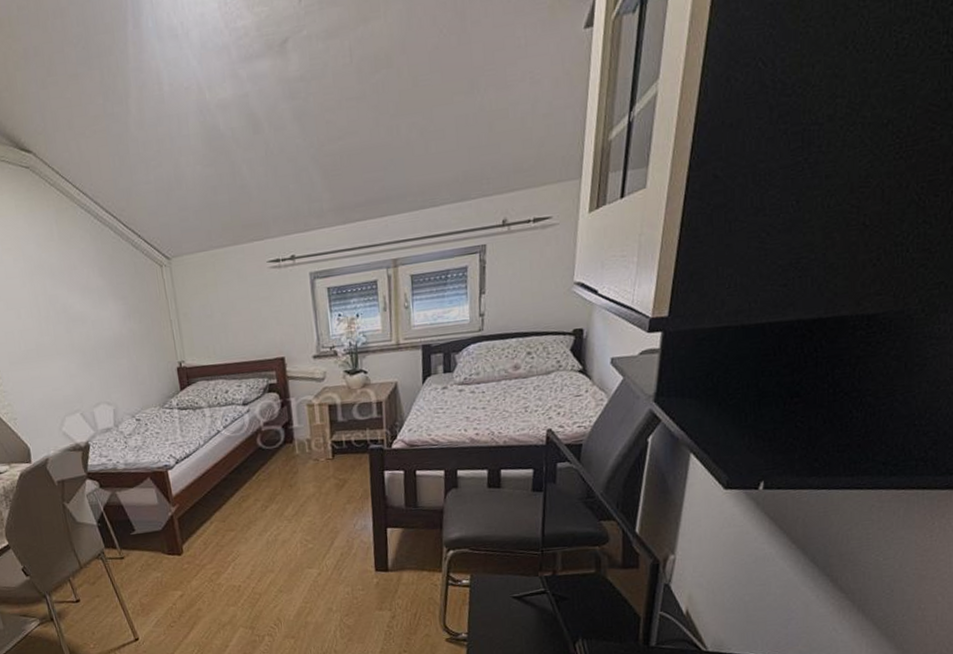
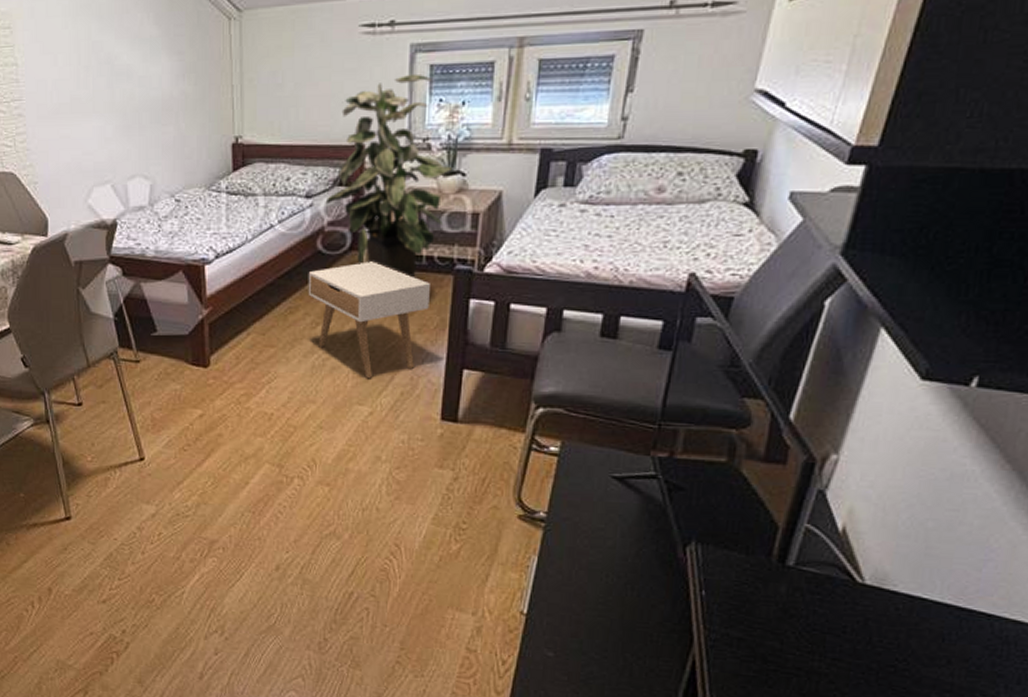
nightstand: none [253,450,353,546] -> present [308,261,430,379]
indoor plant: none [259,296,357,460] -> present [325,73,453,278]

